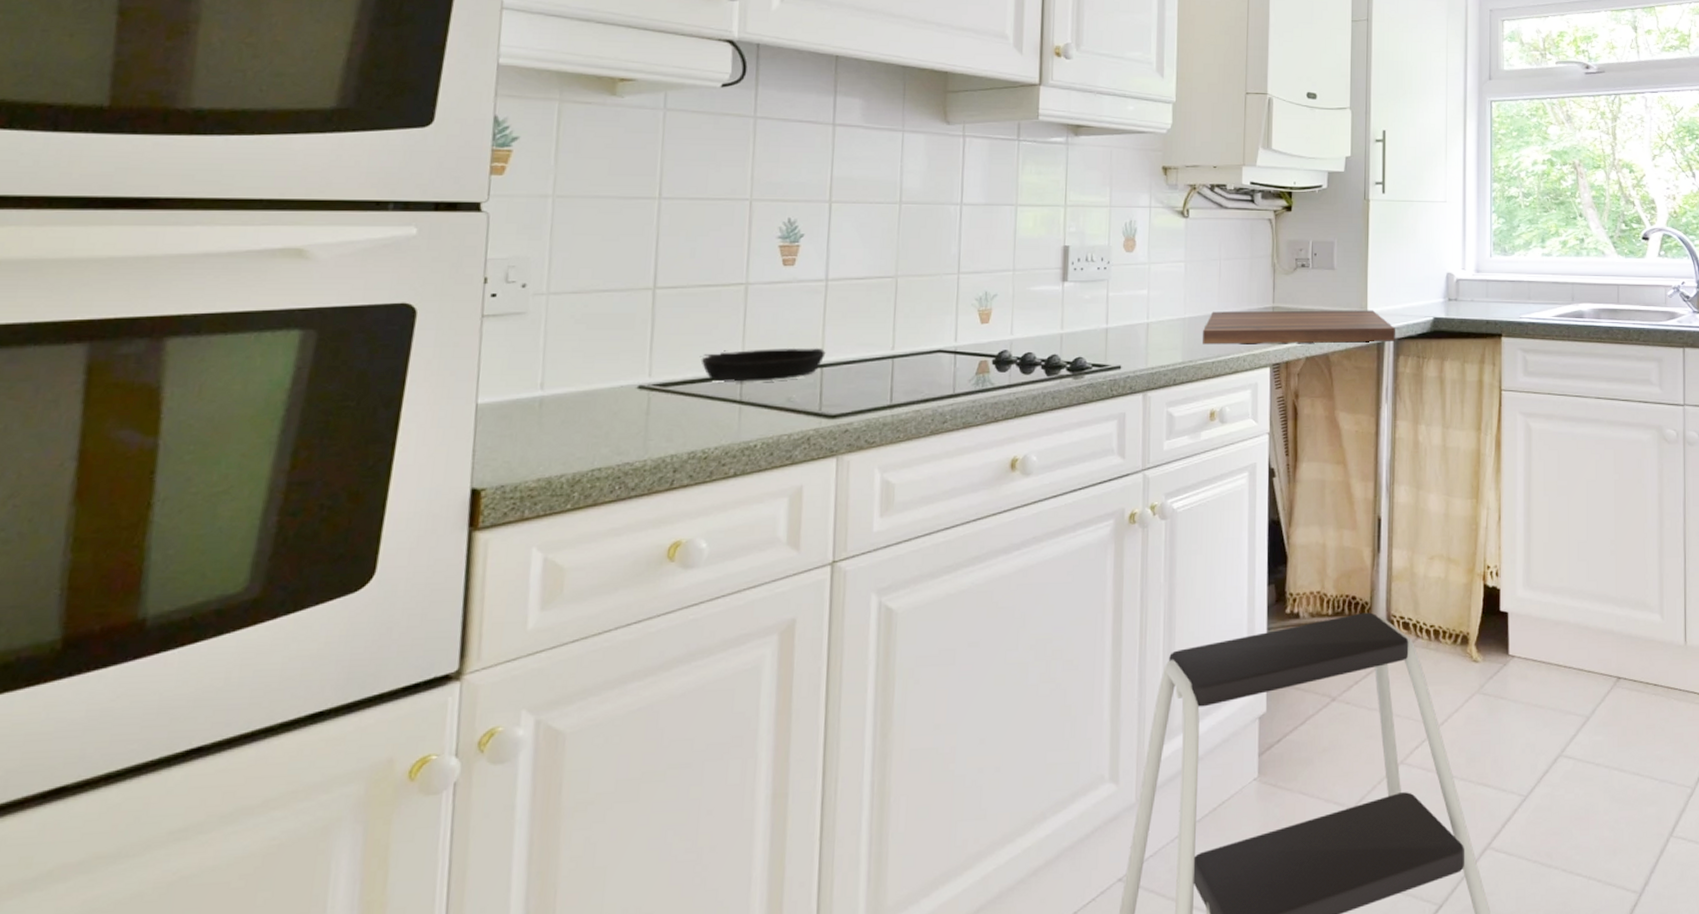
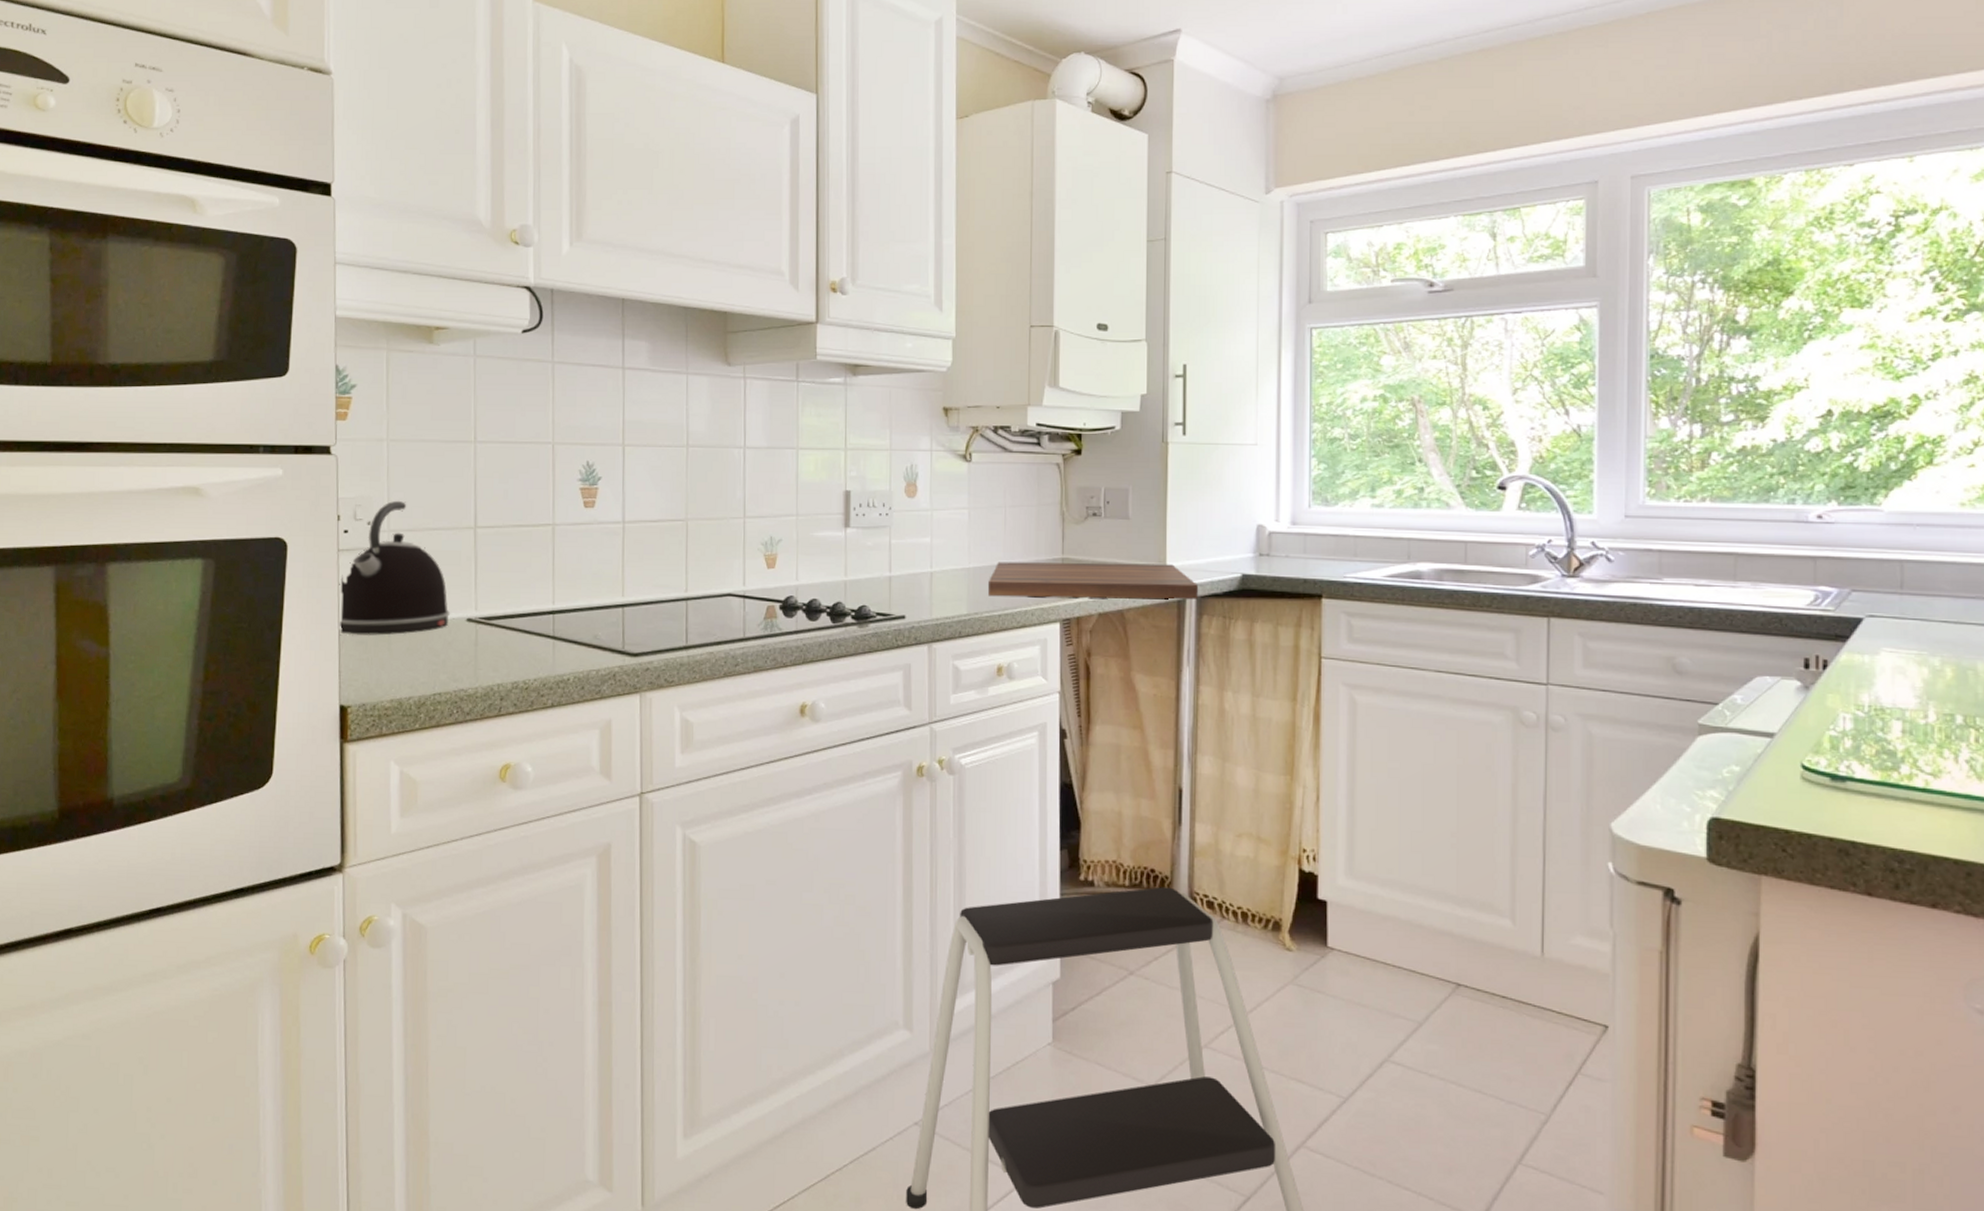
kettle: none [477,260,619,410] -> present [339,500,451,636]
frying pan: present [699,348,826,382] -> none [517,587,626,619]

